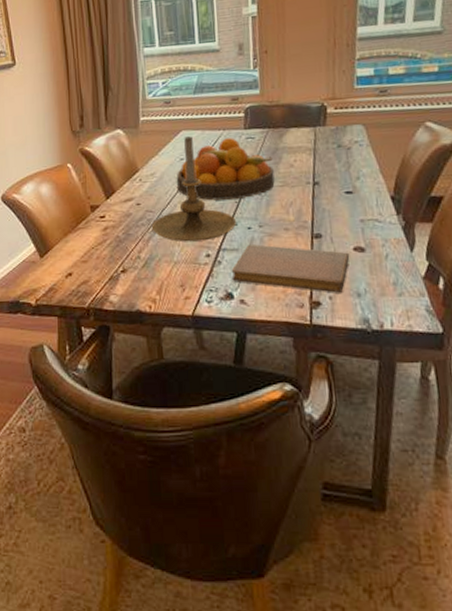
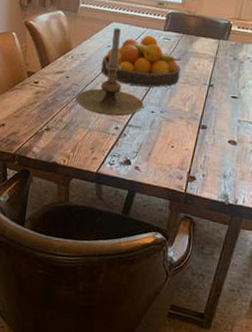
notebook: present [231,244,350,293] -> none [132,125,225,173]

